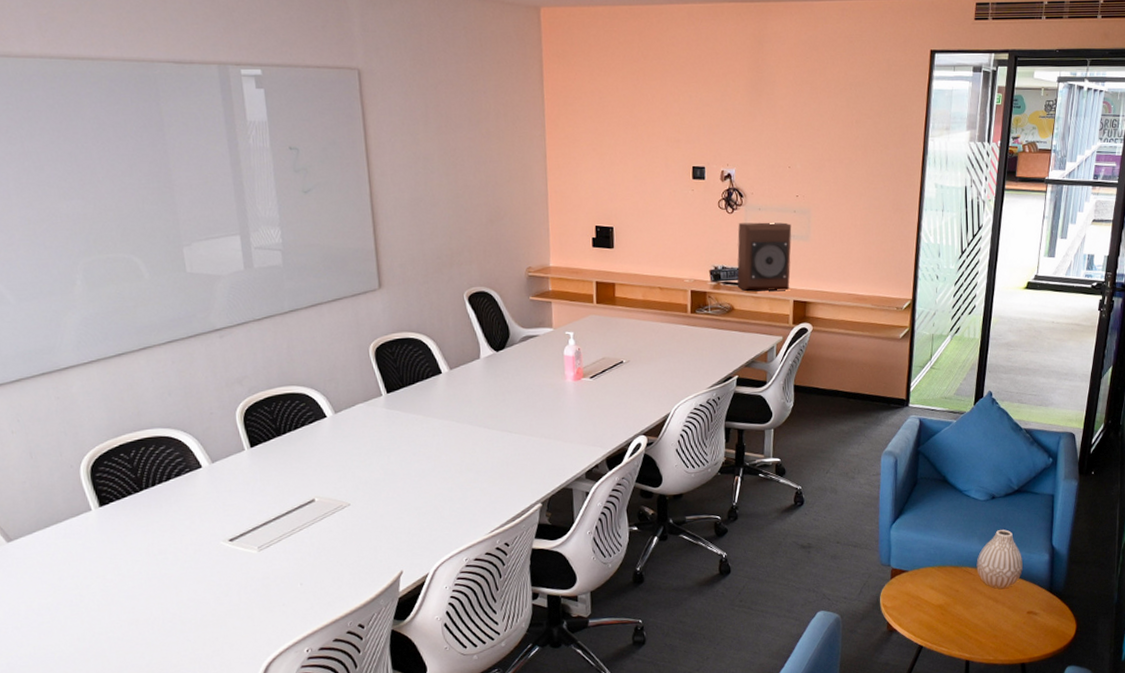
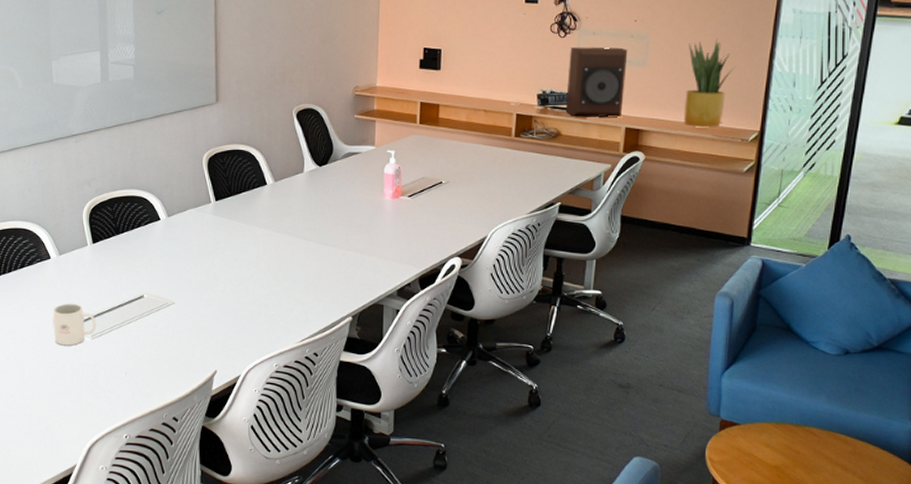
mug: none [210,514,263,561] -> present [53,303,97,346]
planter: none [845,212,889,298] -> present [683,38,736,128]
vase: present [976,530,1024,589] -> none [823,390,881,457]

